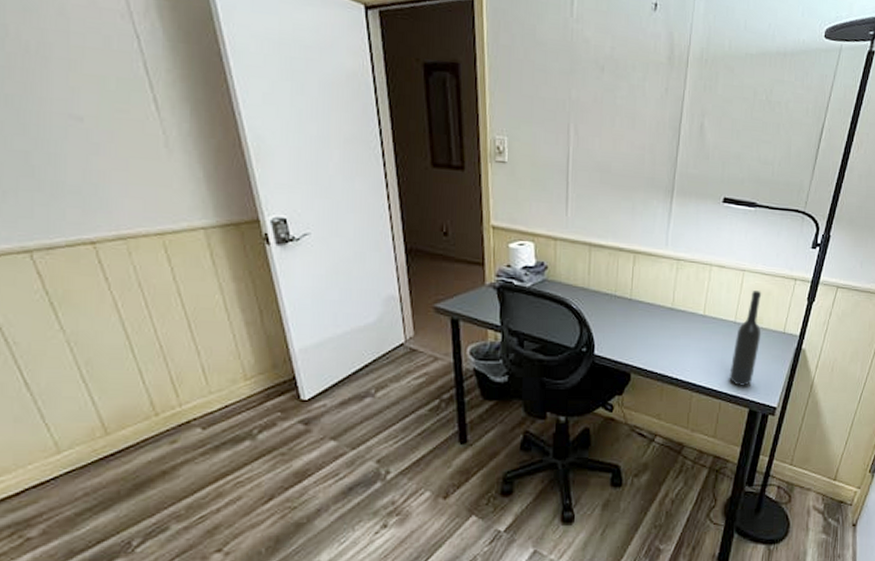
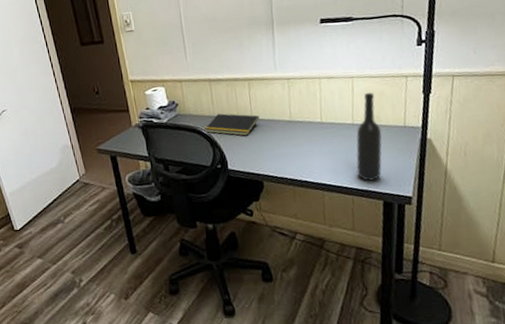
notepad: none [575,287,639,318] -> present [205,113,260,136]

